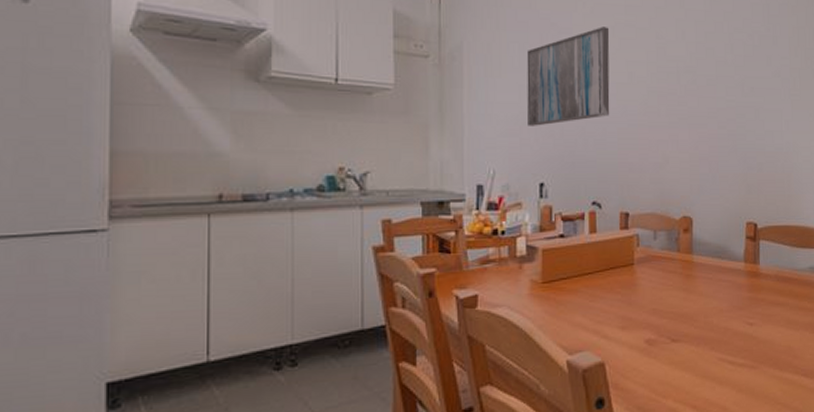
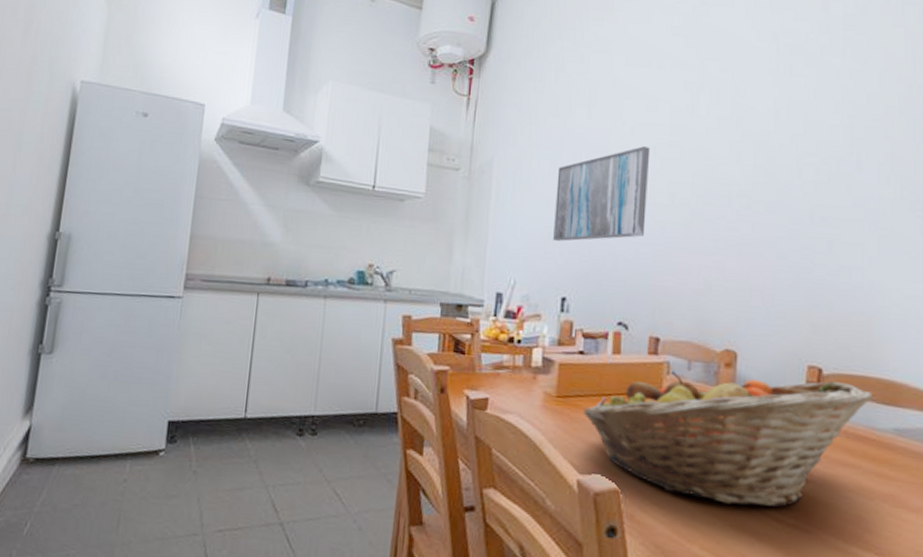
fruit basket: none [567,233,794,357] -> present [583,372,873,508]

